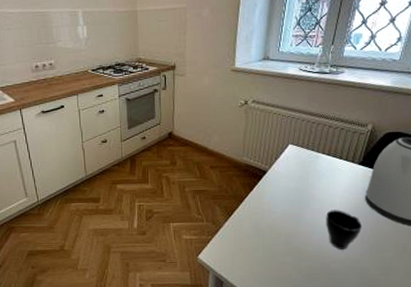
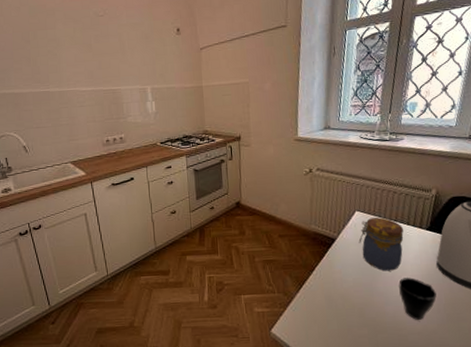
jar: none [290,151,335,203] -> present [358,217,404,271]

